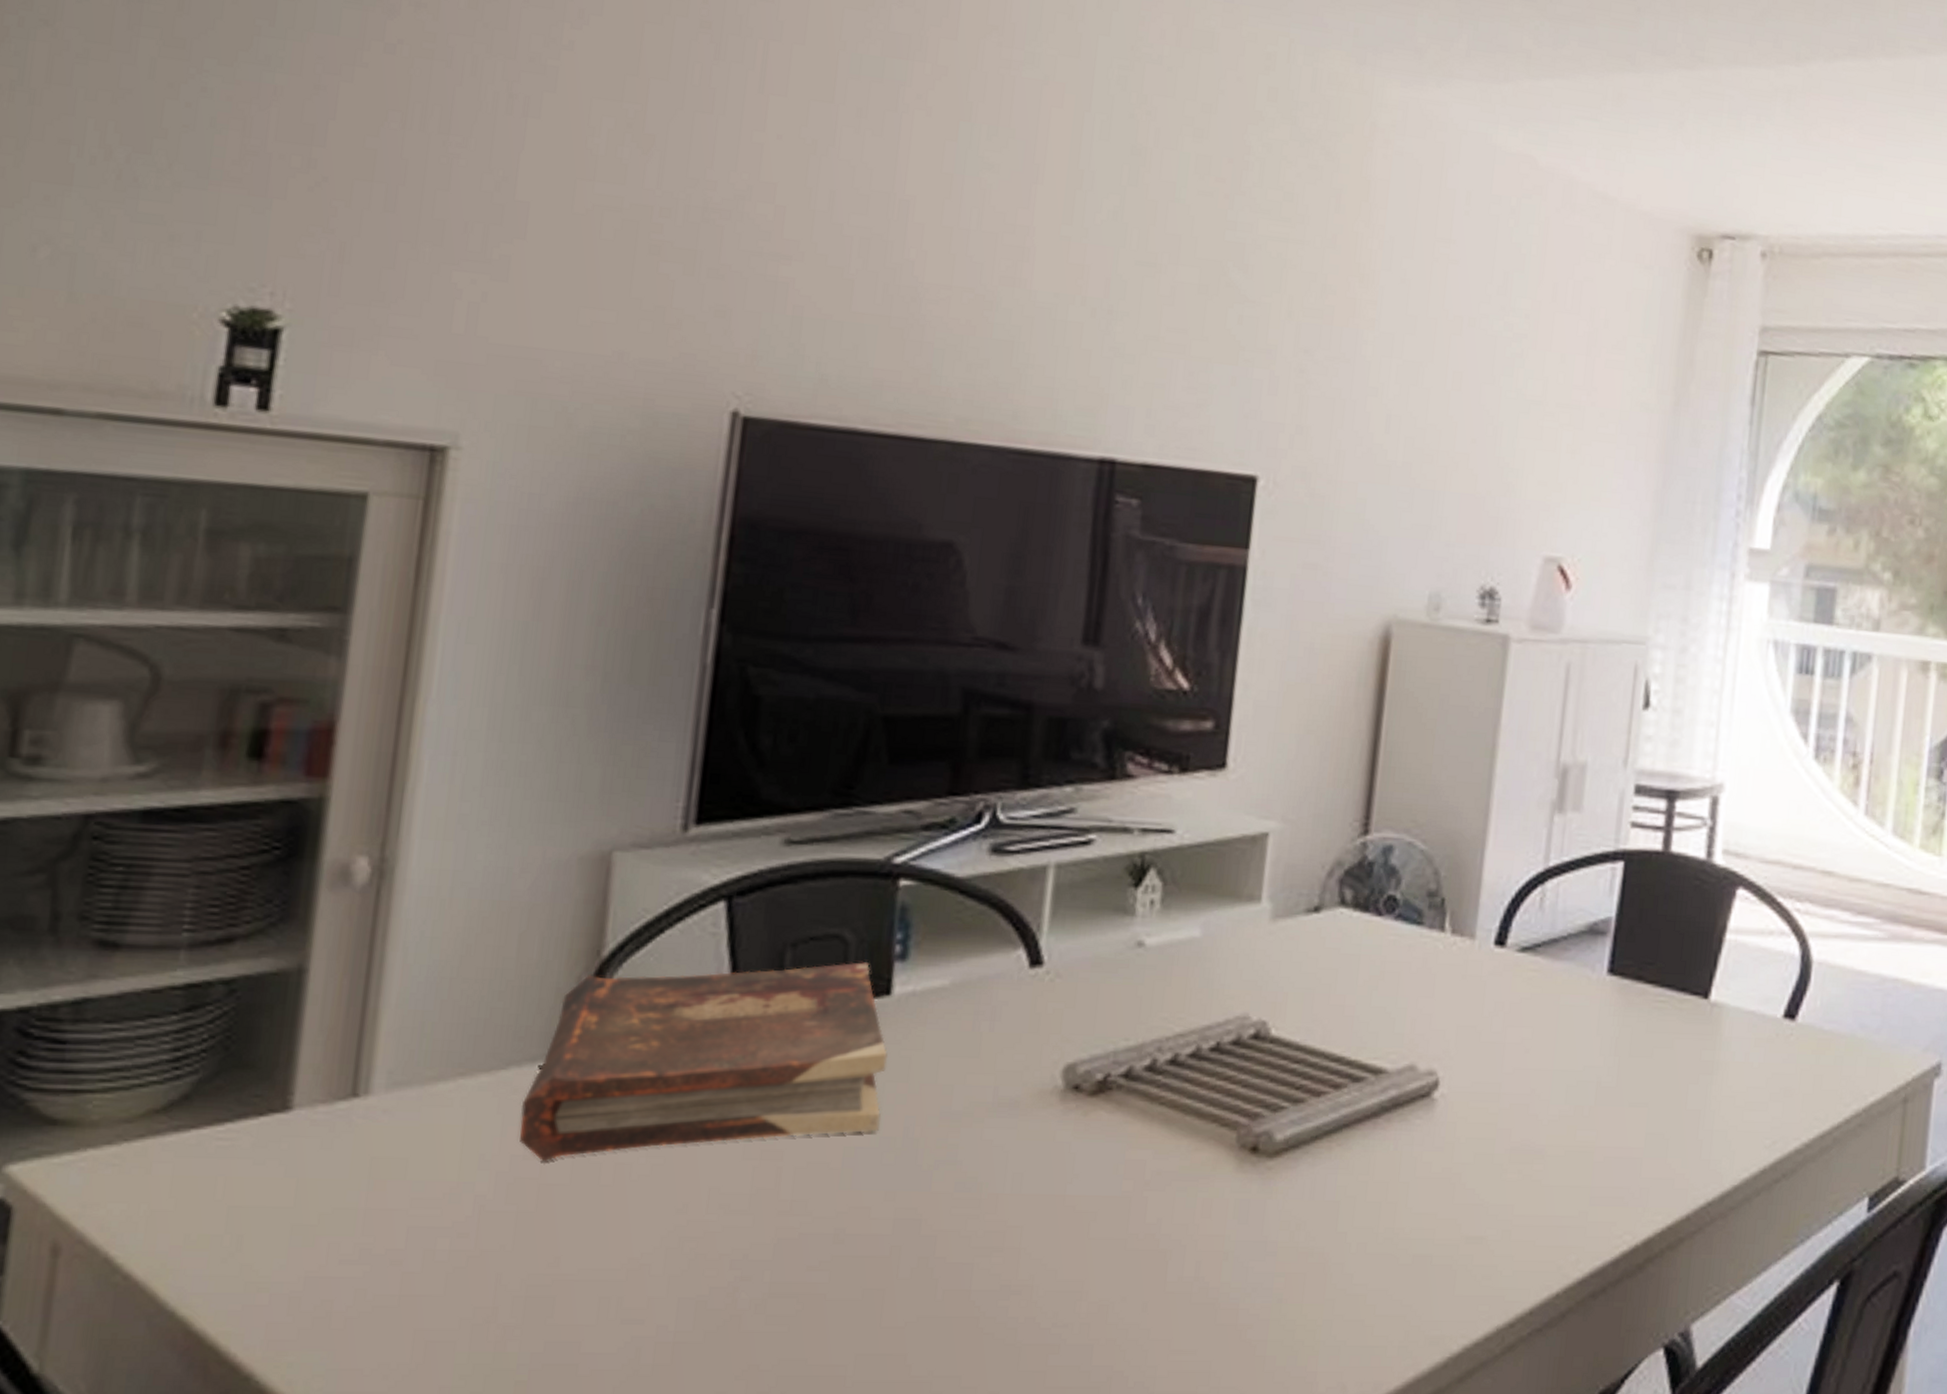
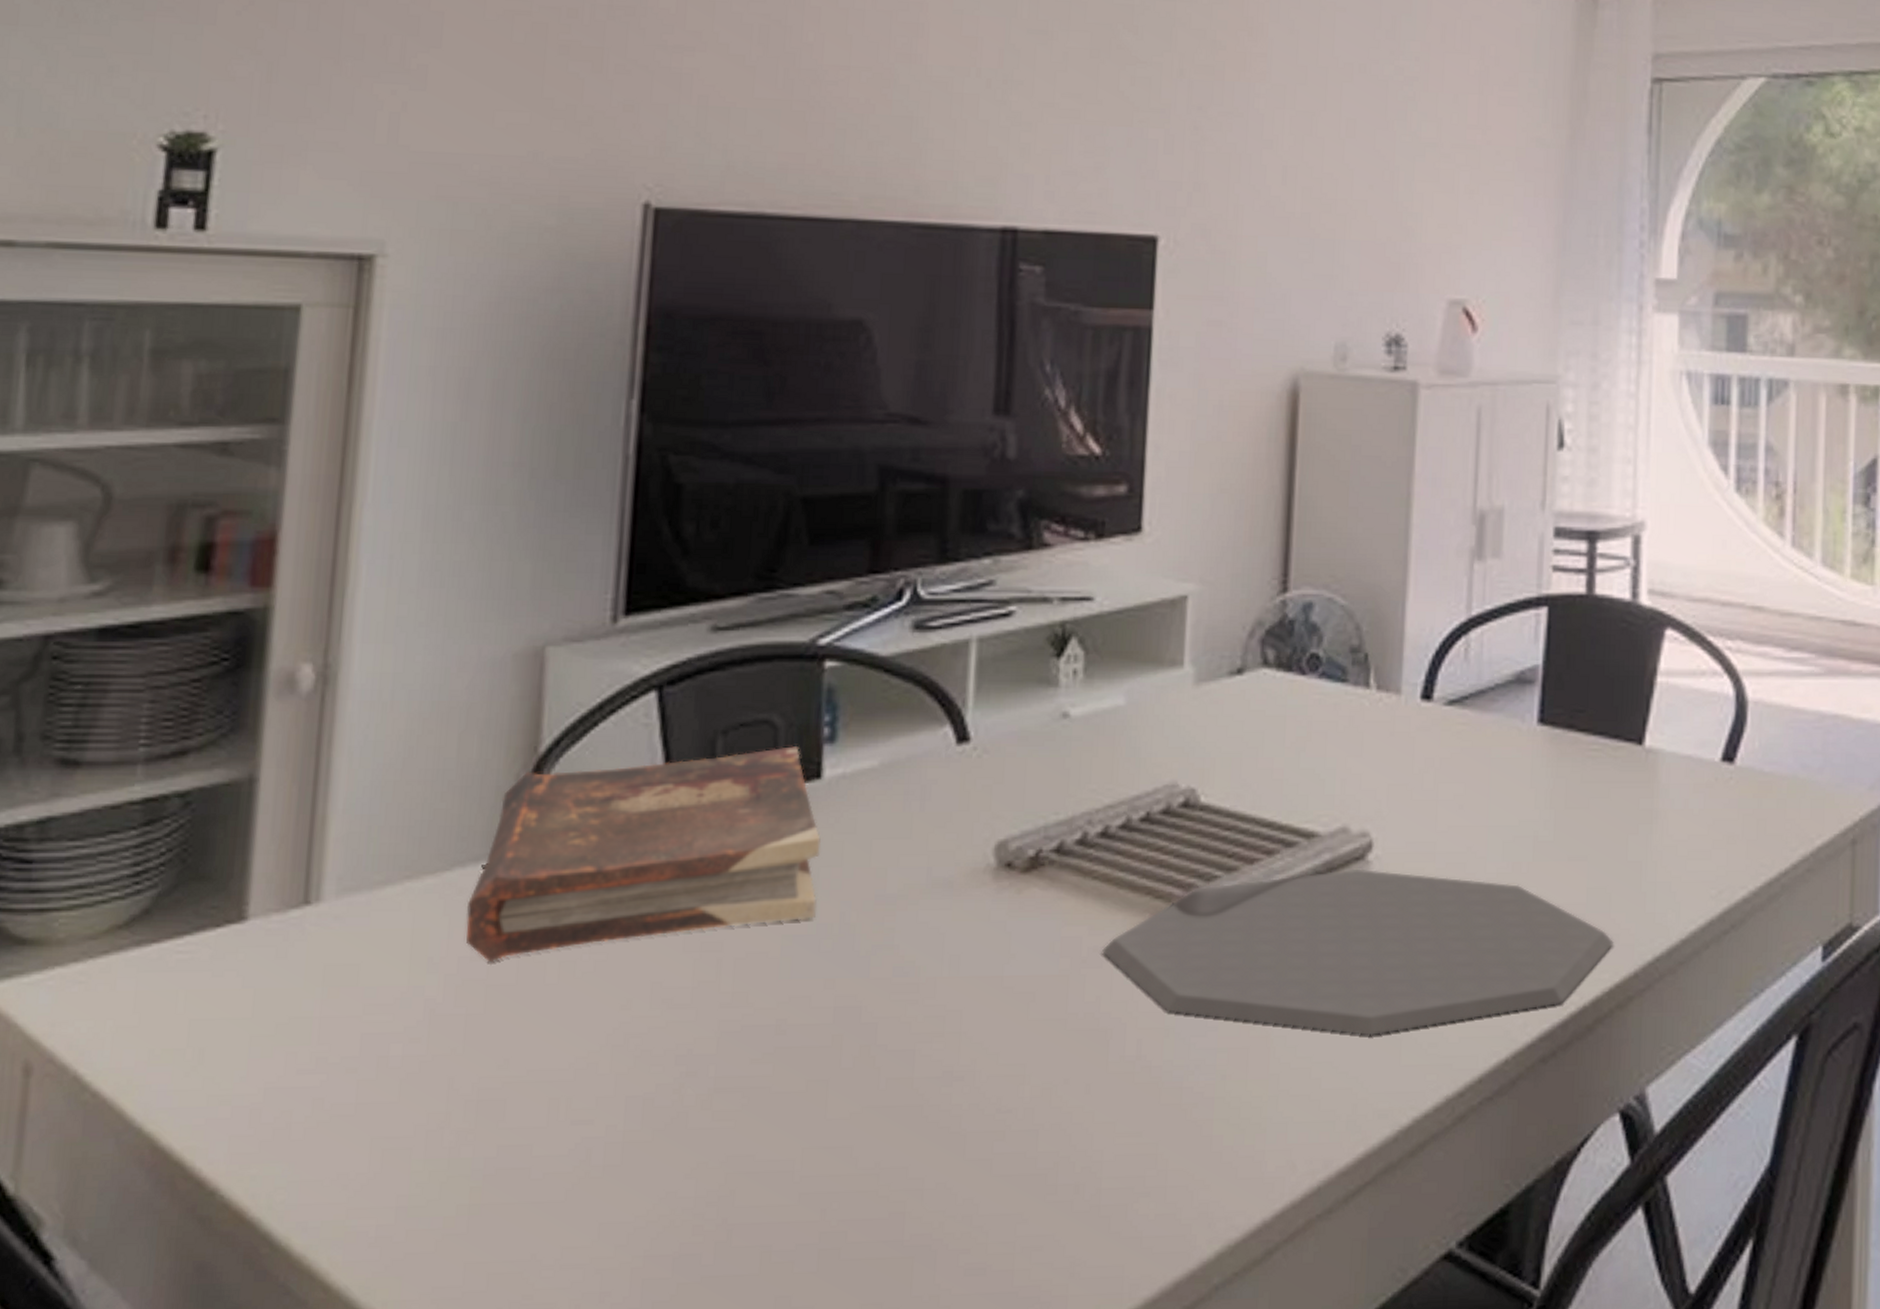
placemat: none [1166,1105,1669,1267] -> present [1102,868,1615,1036]

